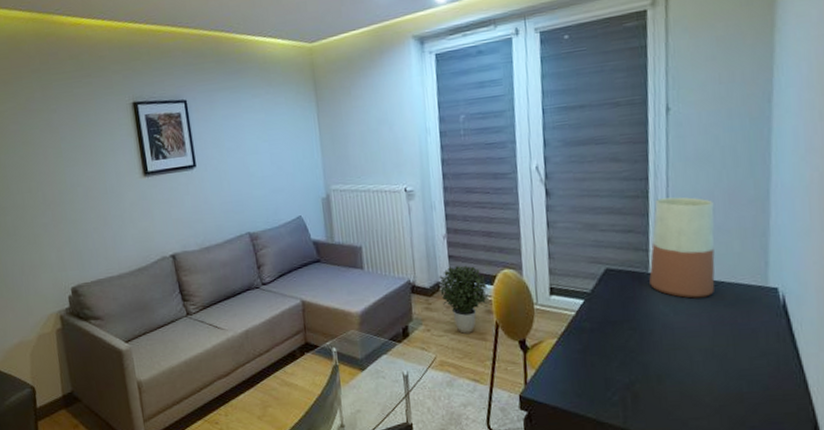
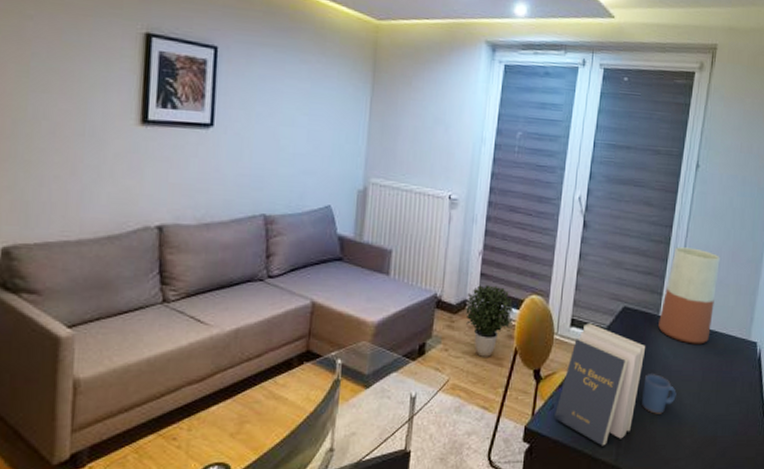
books: none [547,290,639,410] -> present [553,323,645,446]
mug: none [642,332,684,374] -> present [642,372,677,414]

